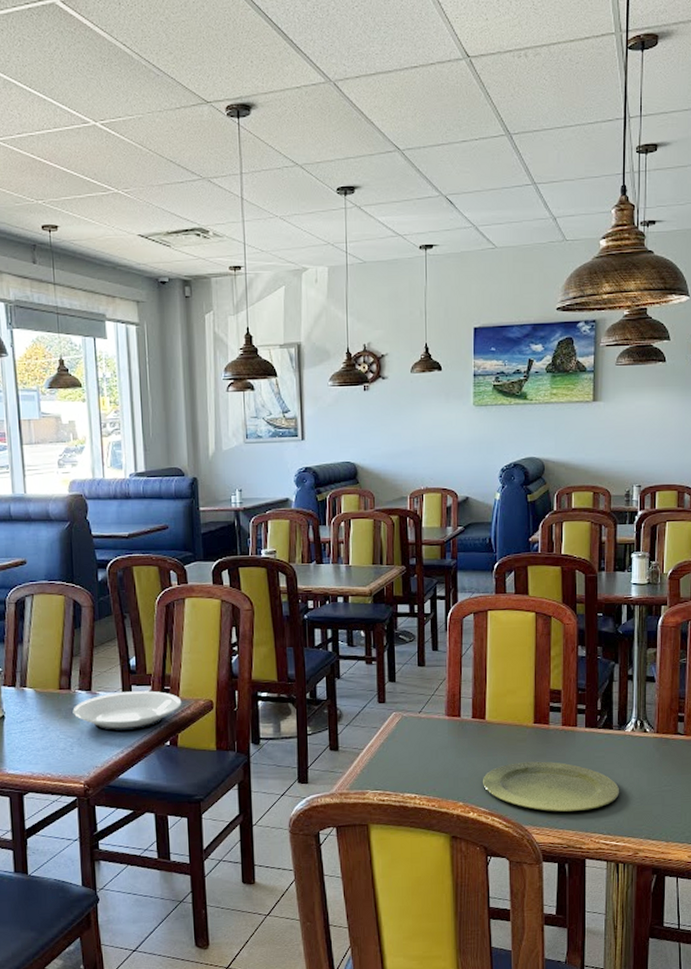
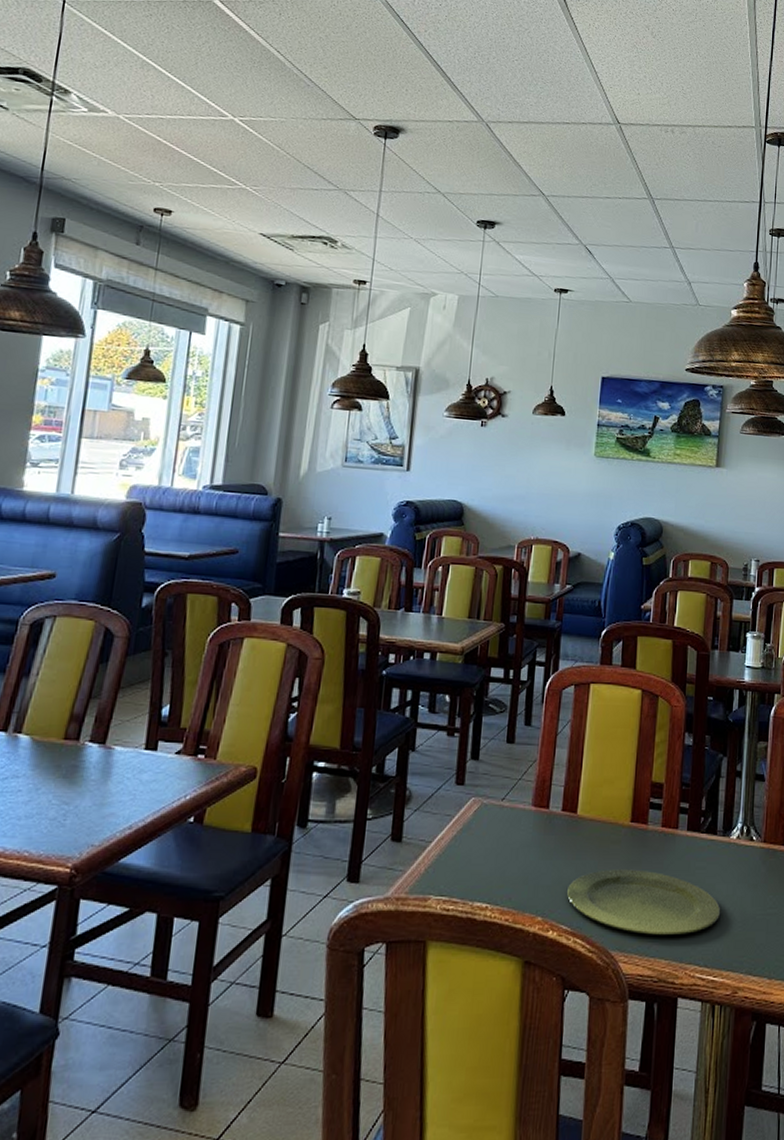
plate: present [72,690,182,732] -> none [75,748,219,800]

